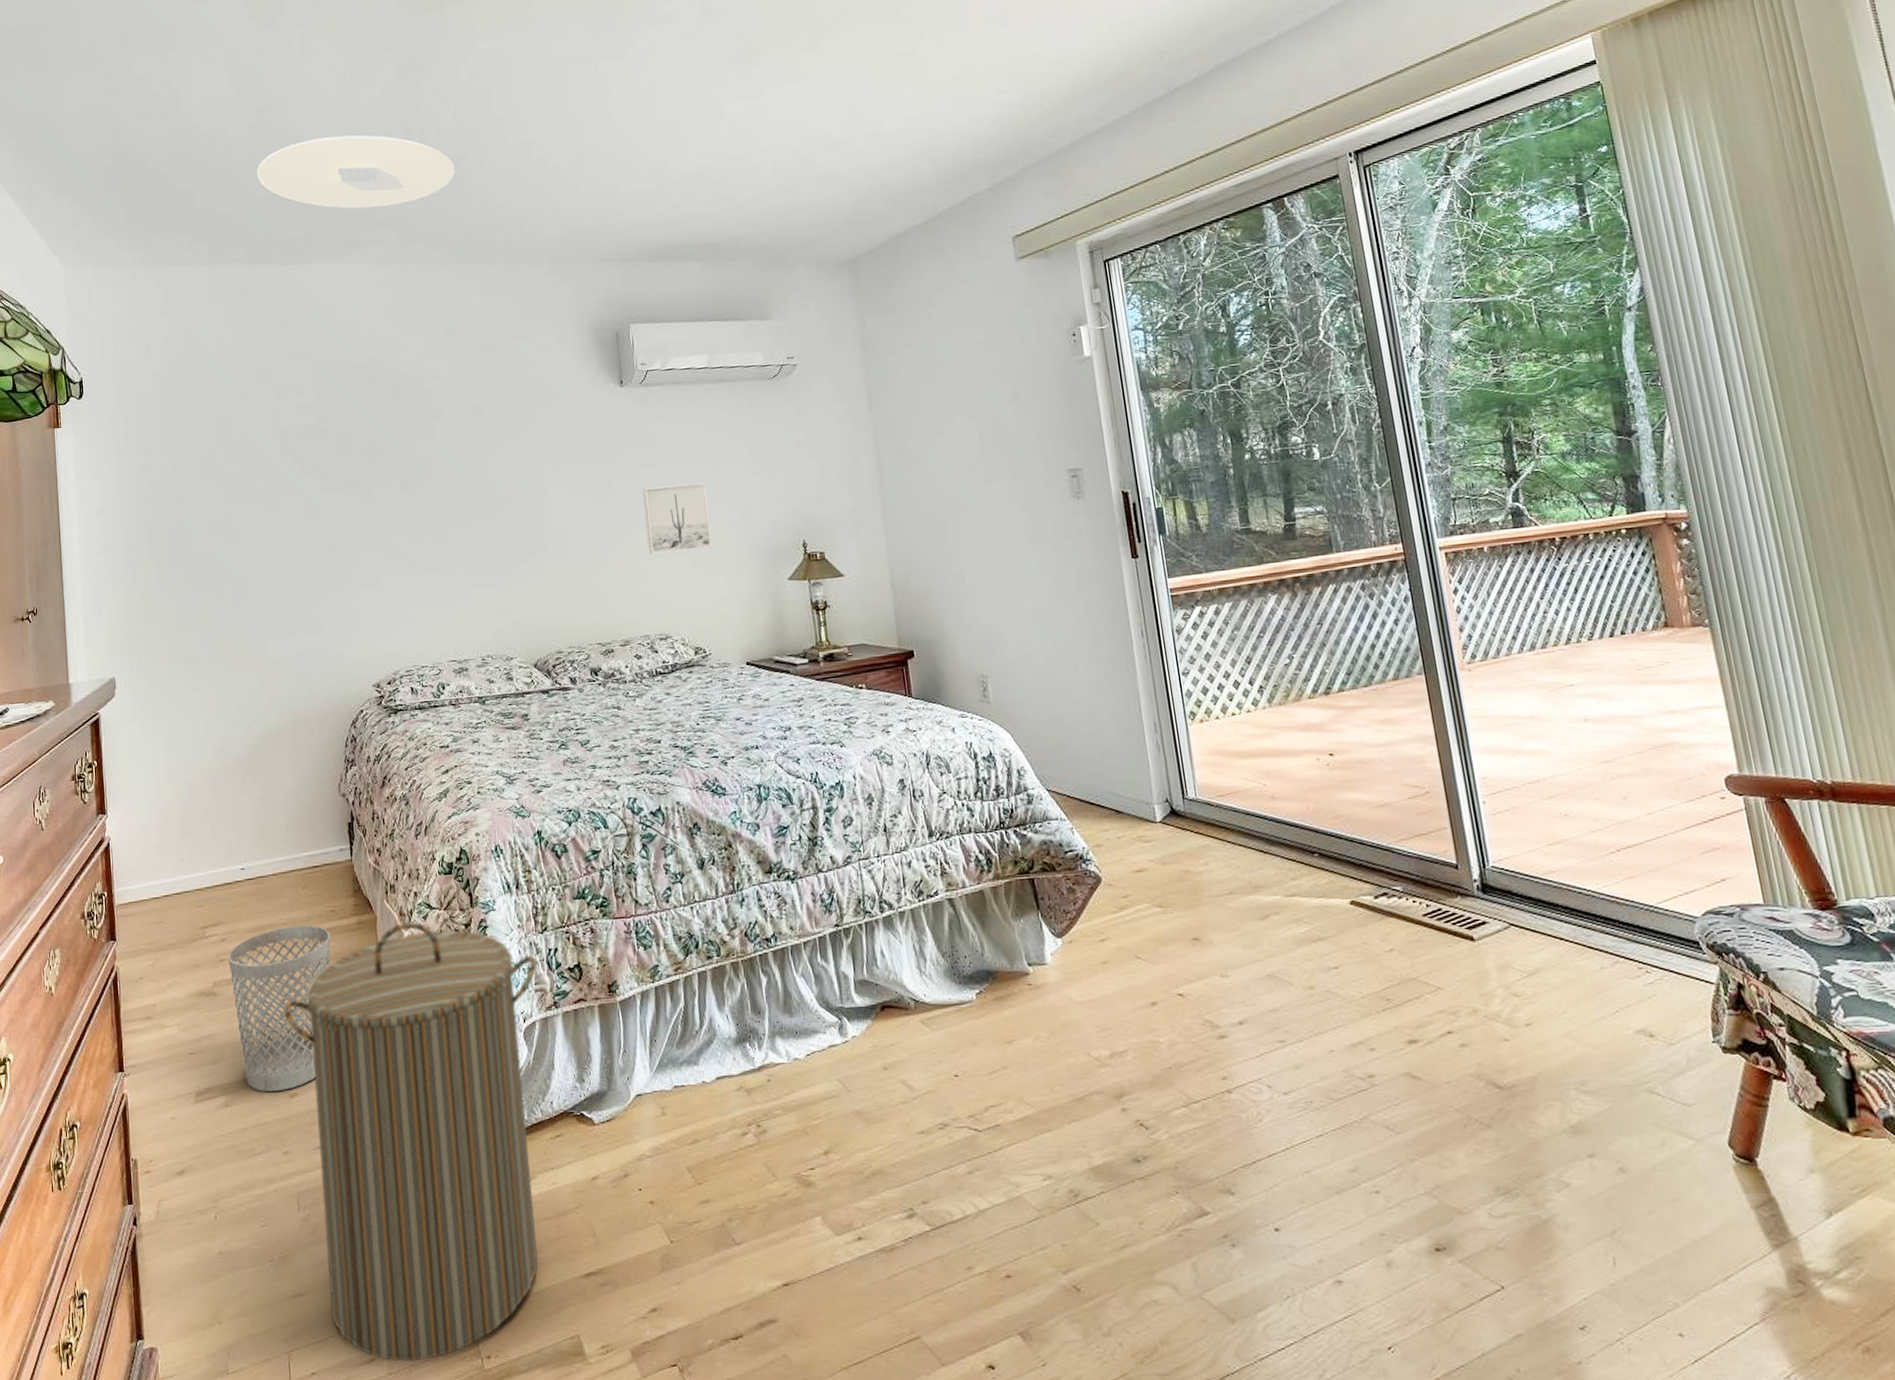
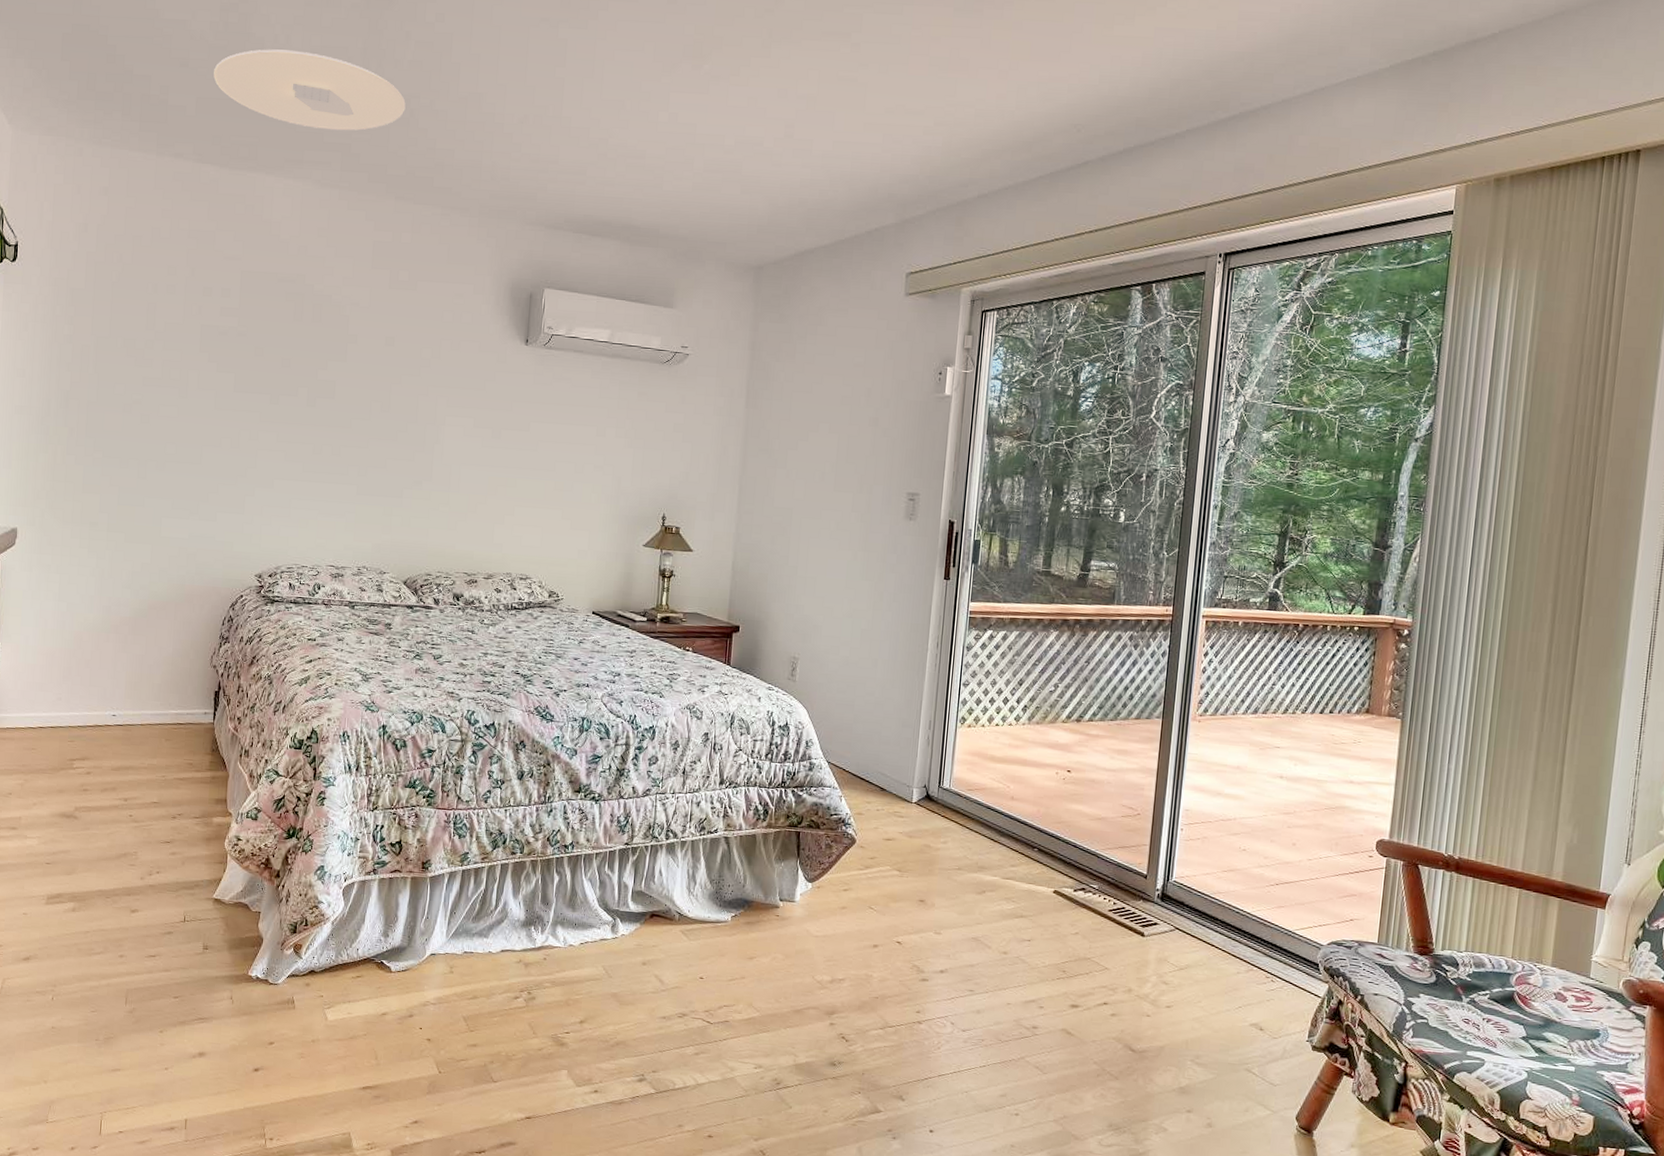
wastebasket: present [228,925,331,1092] -> none [91,770,186,906]
laundry hamper: present [283,921,539,1362] -> none [135,782,365,1135]
wall art: present [641,482,712,555] -> none [523,441,586,506]

